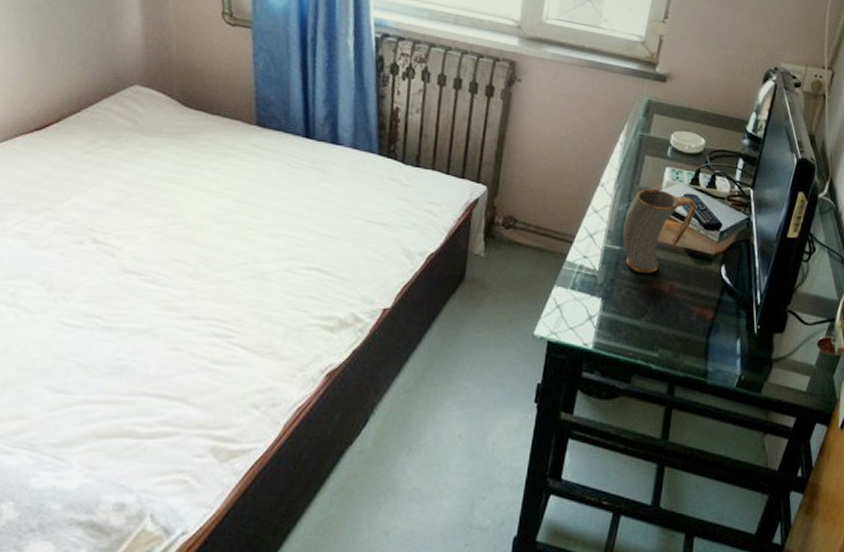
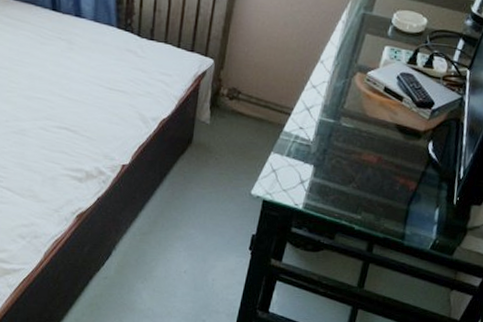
mug: present [622,188,696,273] -> none [337,66,411,145]

